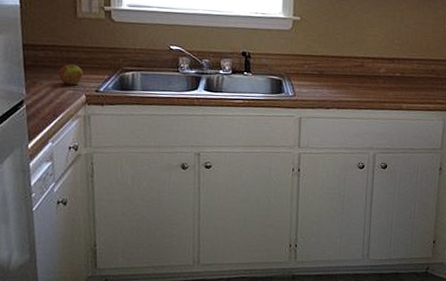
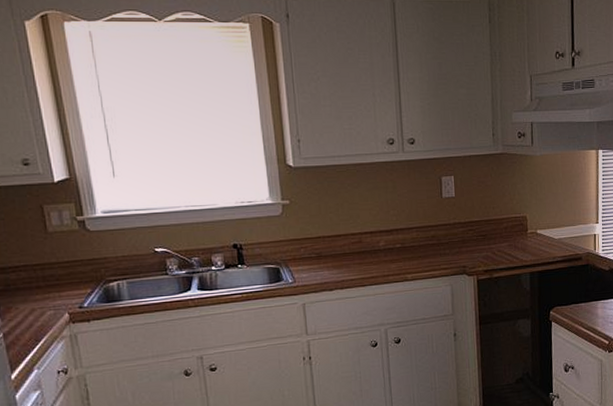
apple: present [59,64,83,85] -> none [35,282,63,306]

